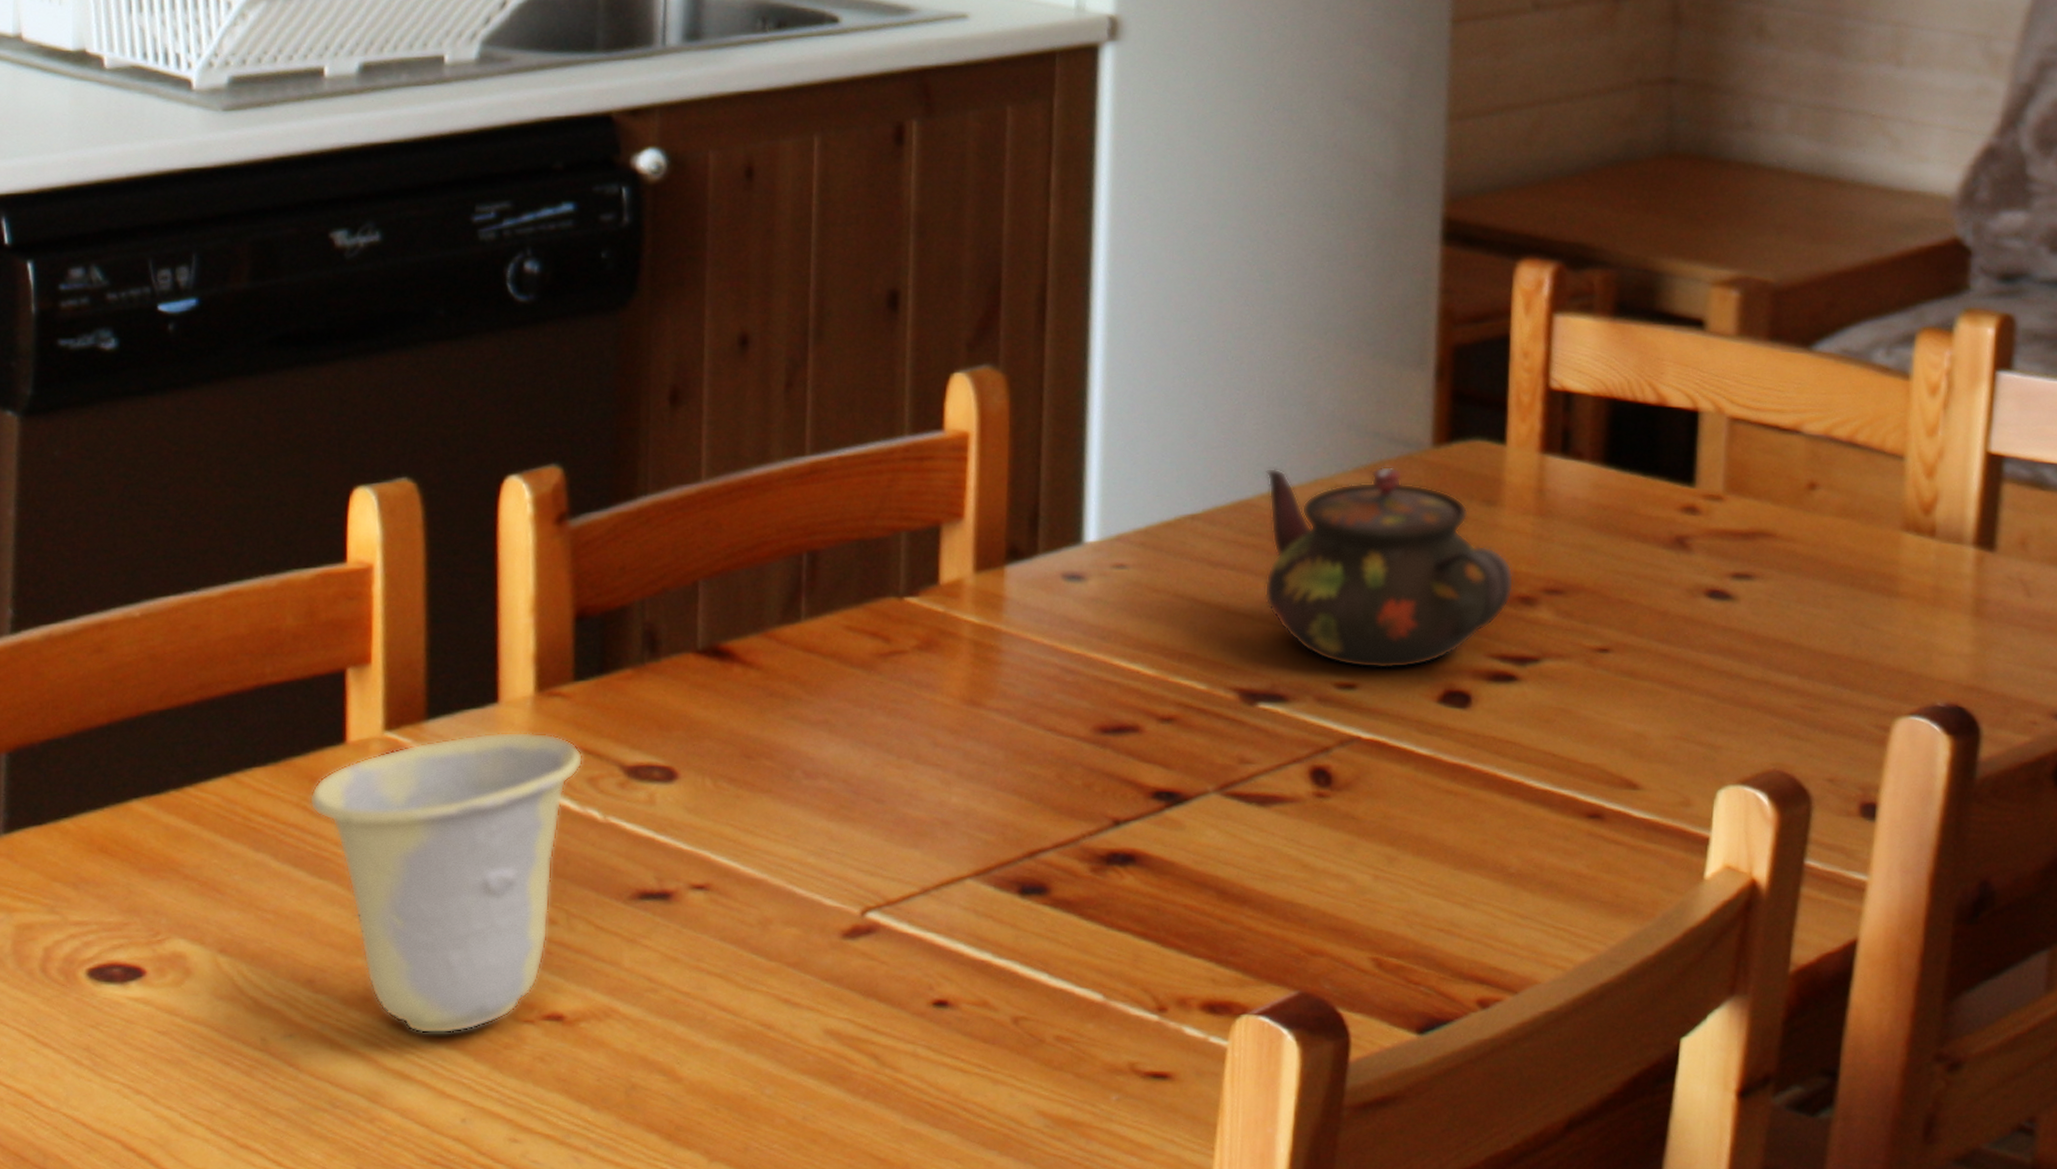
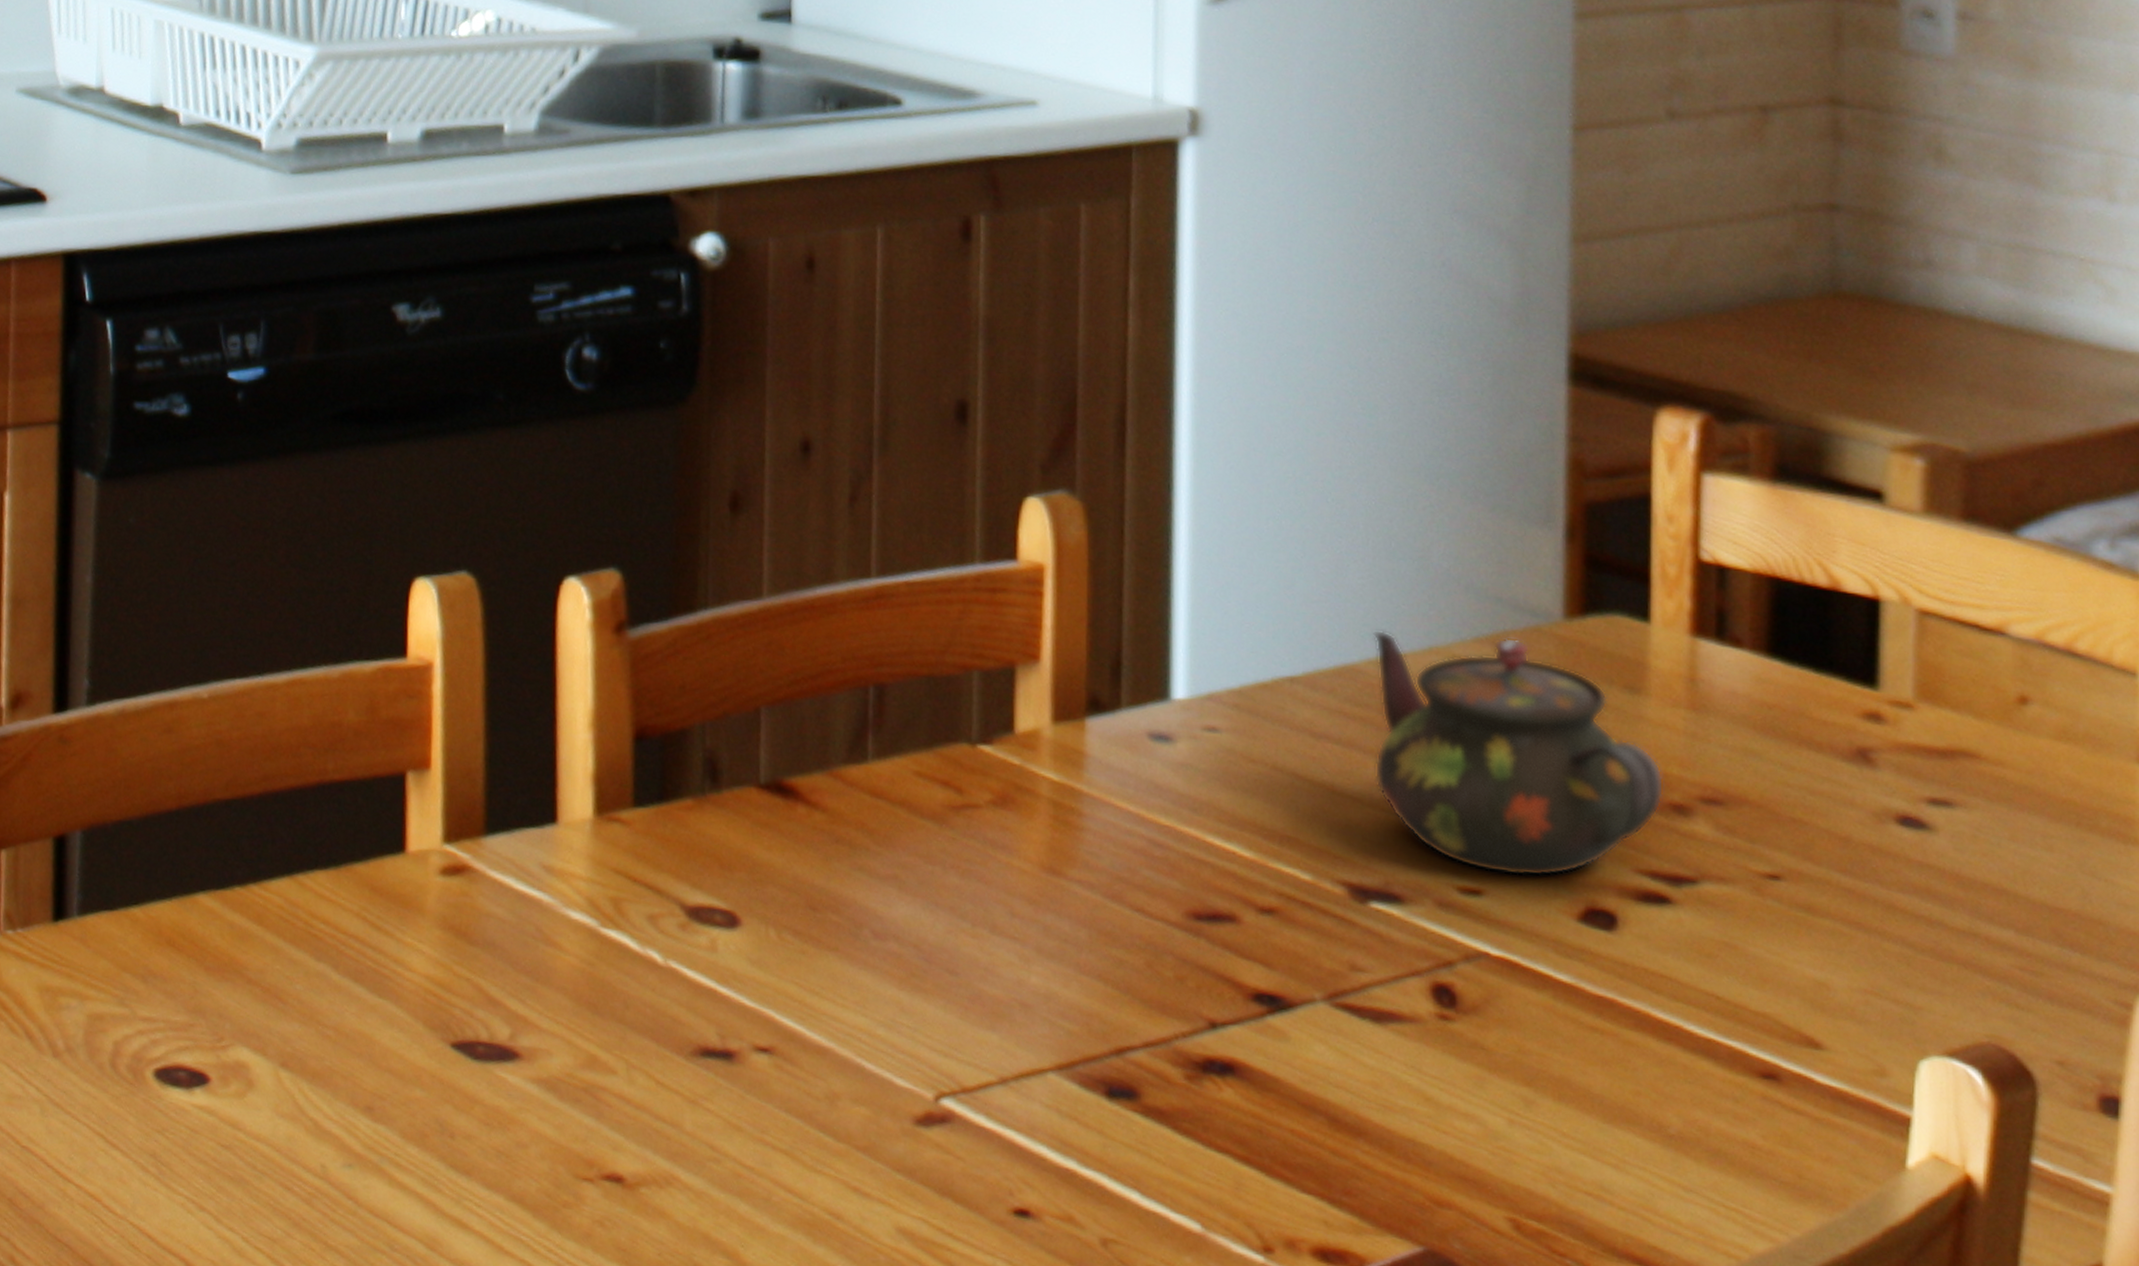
cup: present [309,732,583,1034] -> none [369,855,643,1183]

